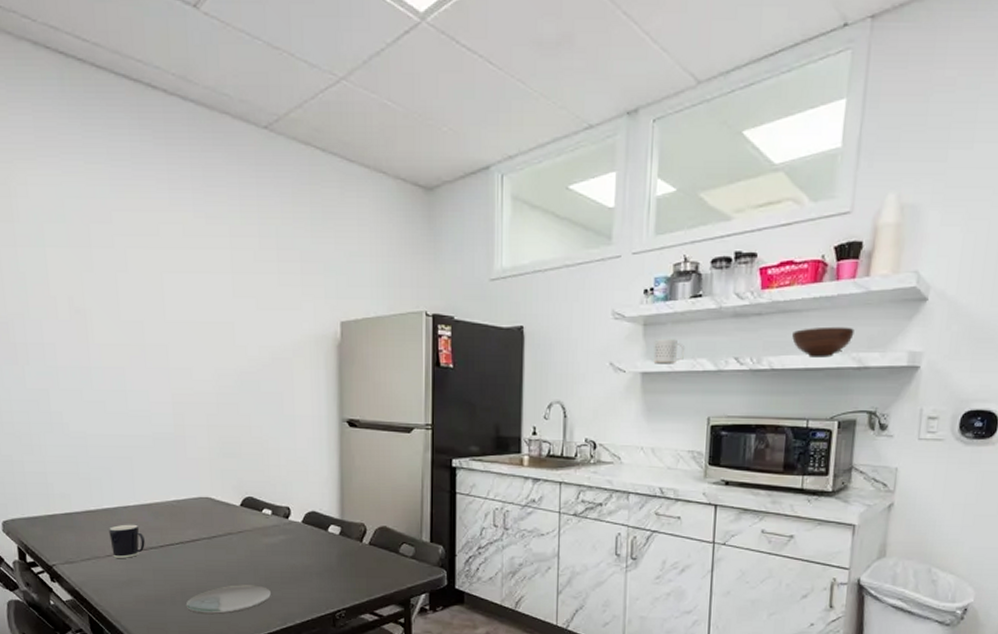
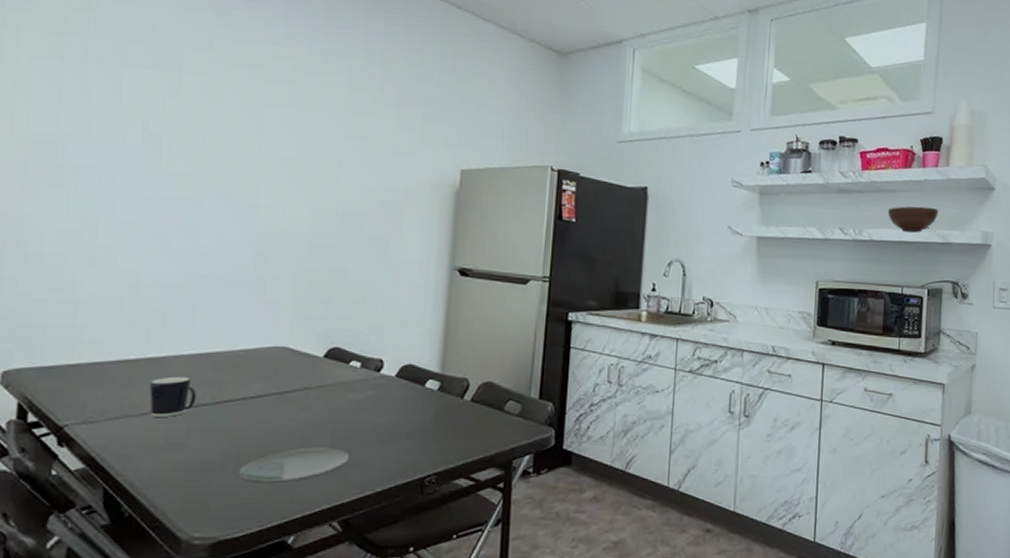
mug: present [653,339,684,364] -> none [768,207,796,231]

